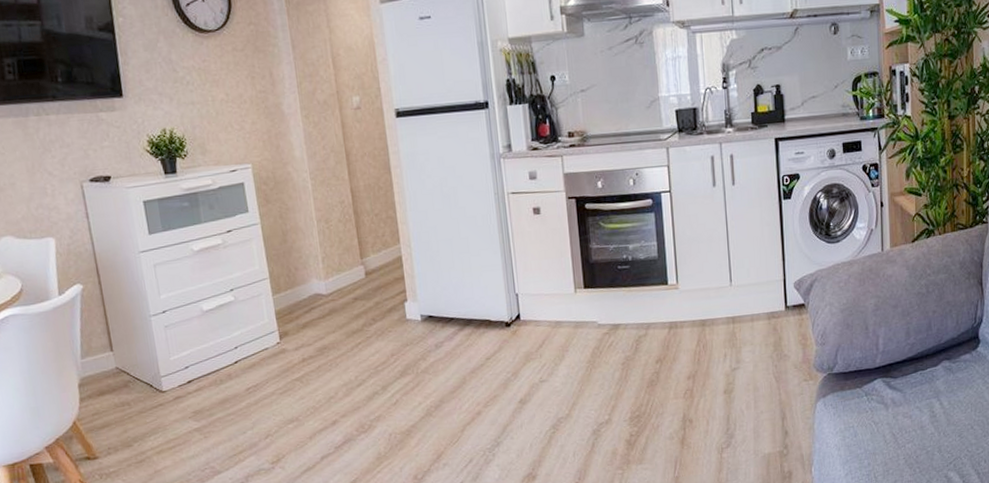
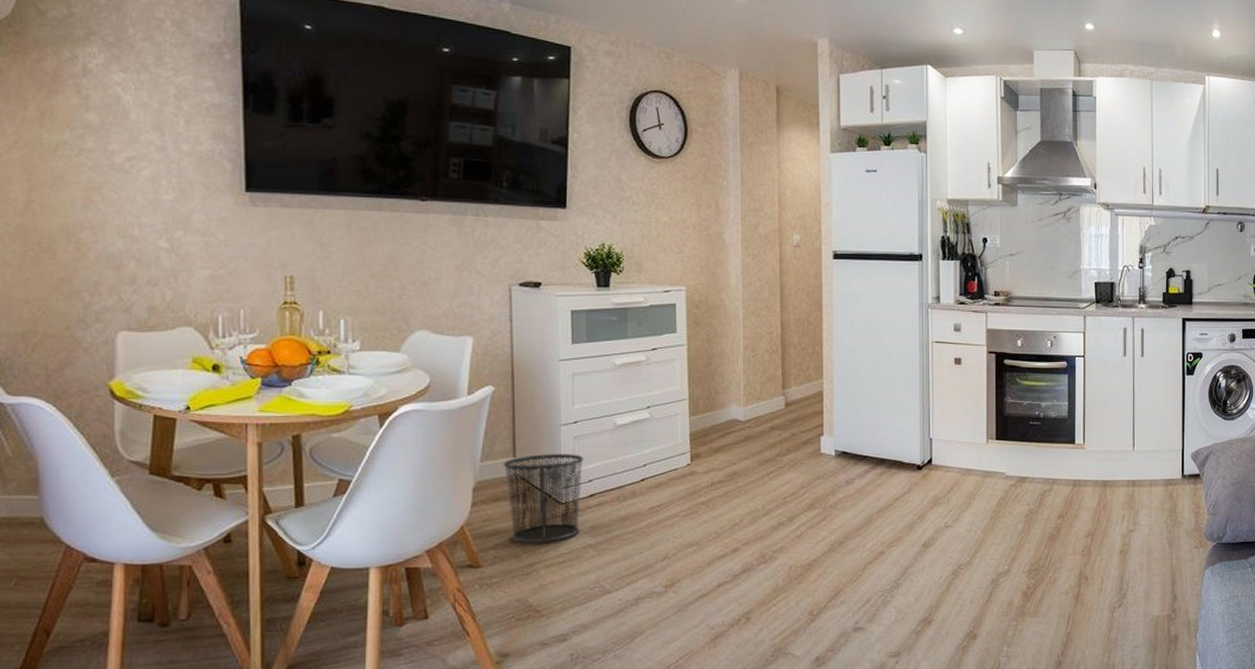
trash can: none [102,343,183,433] -> present [503,454,584,543]

